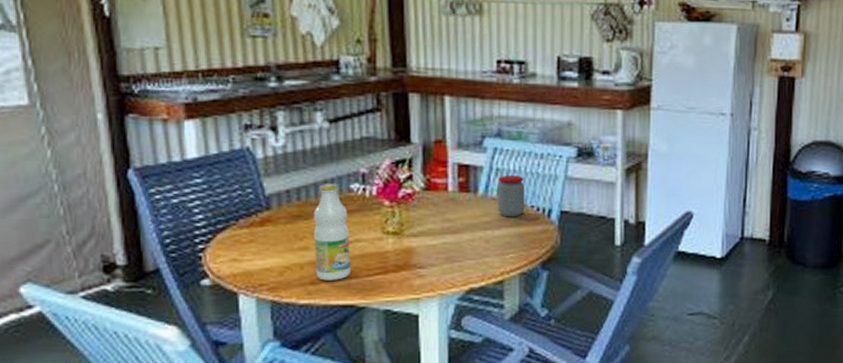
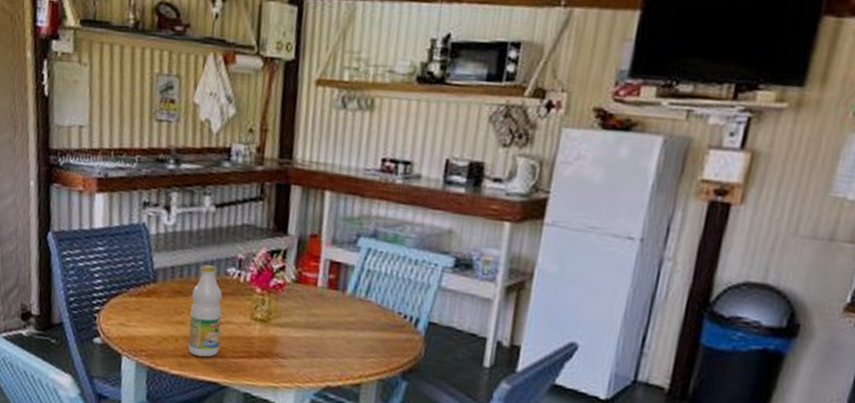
jar: present [497,175,525,217] -> none [364,277,395,322]

